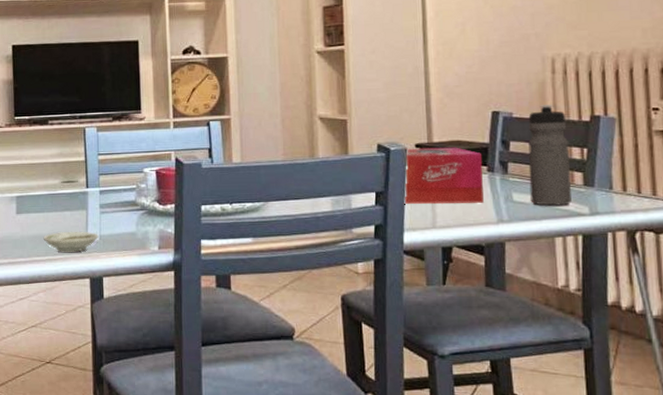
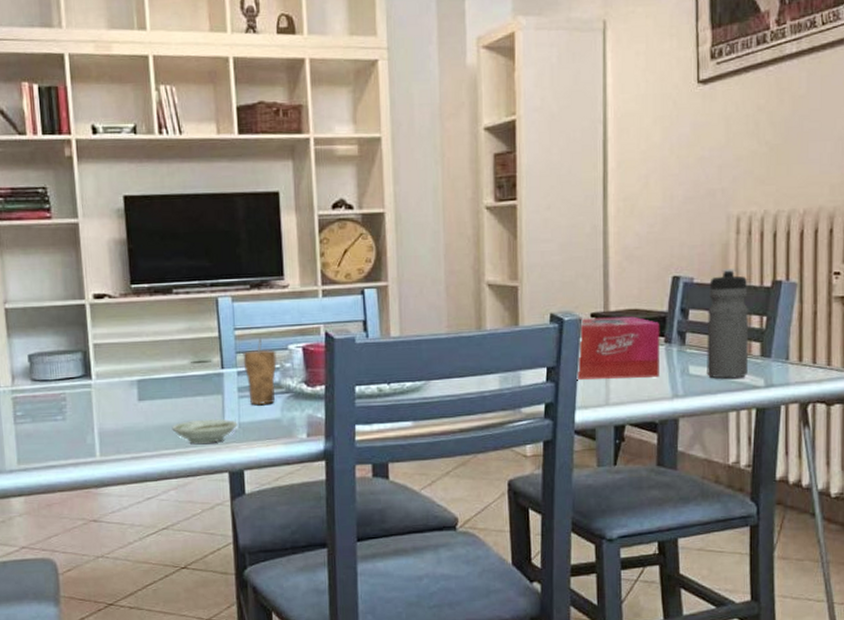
cup: none [105,162,133,221] -> present [243,337,277,406]

